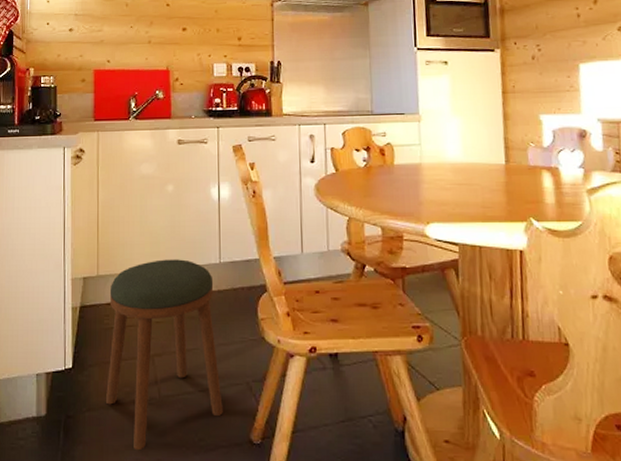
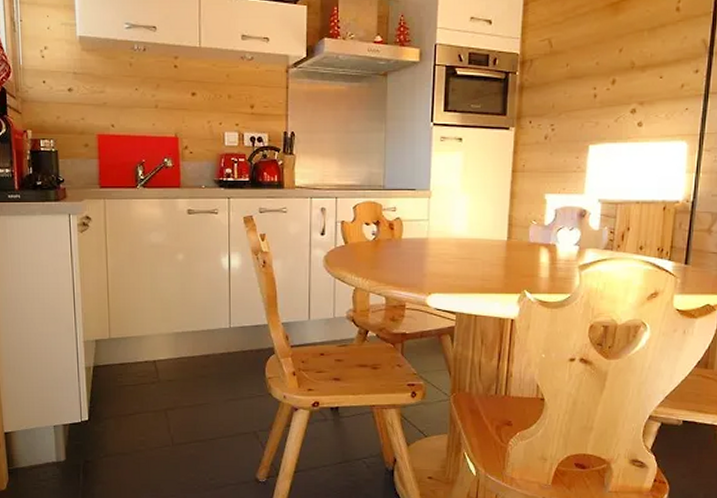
stool: present [105,259,223,451] -> none [121,324,232,489]

